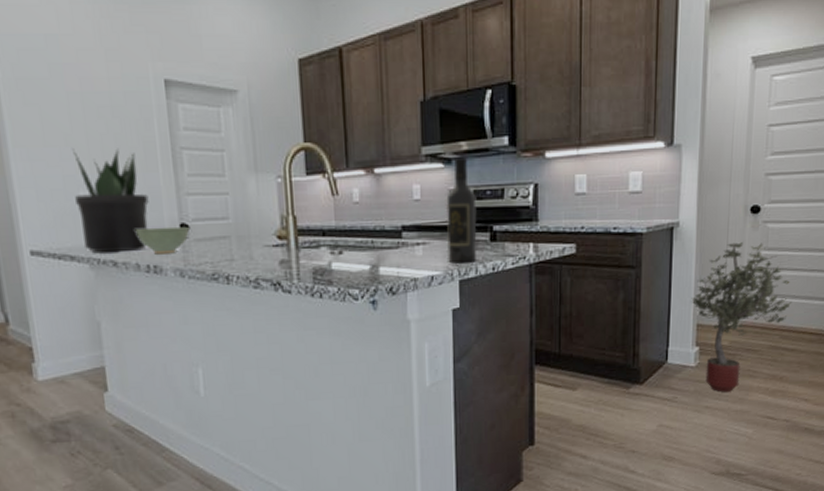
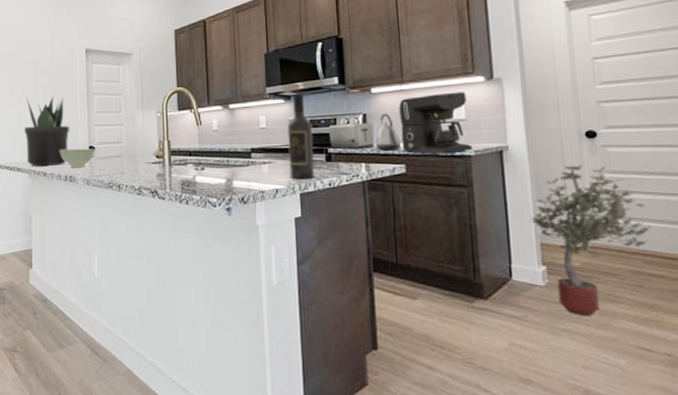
toaster: none [494,194,546,228] -> present [328,122,375,150]
kettle: none [546,183,574,228] -> present [375,113,402,151]
coffee maker: none [573,159,645,232] -> present [398,92,473,154]

